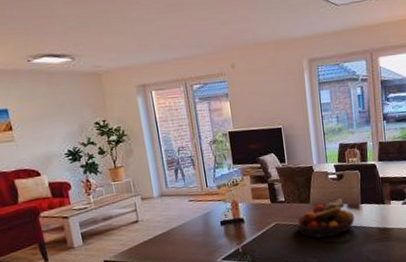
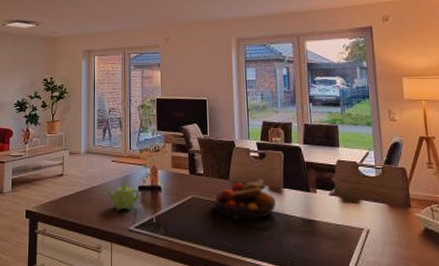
teapot: none [189,218,223,248] -> present [108,181,140,211]

